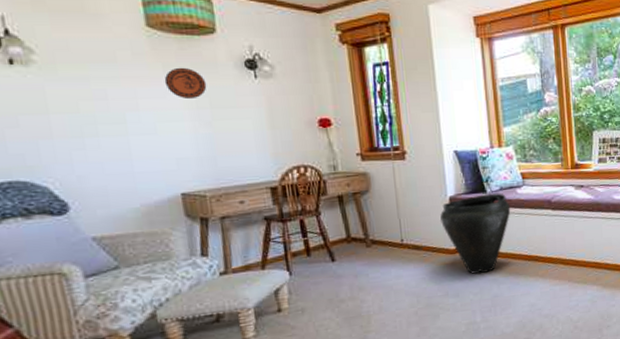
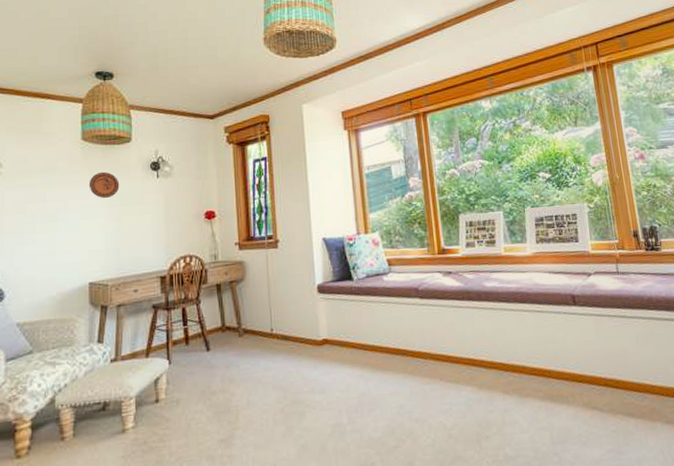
vase: present [440,193,511,275] -> none [308,280,378,369]

